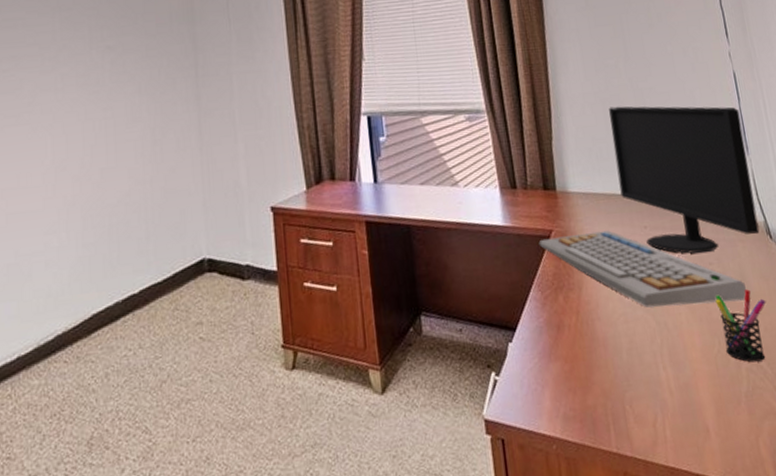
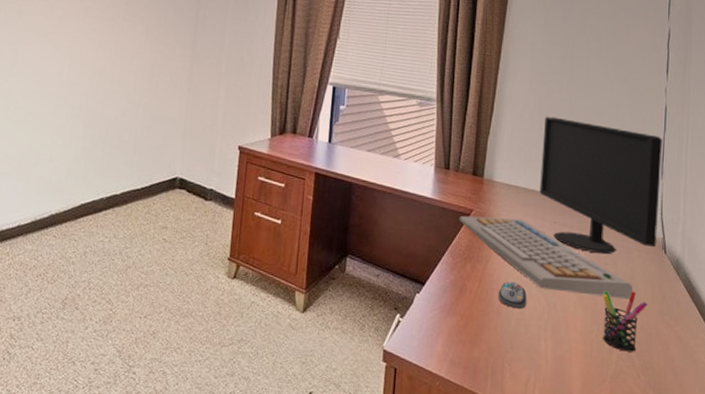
computer mouse: none [600,305,635,338] -> present [498,281,527,309]

